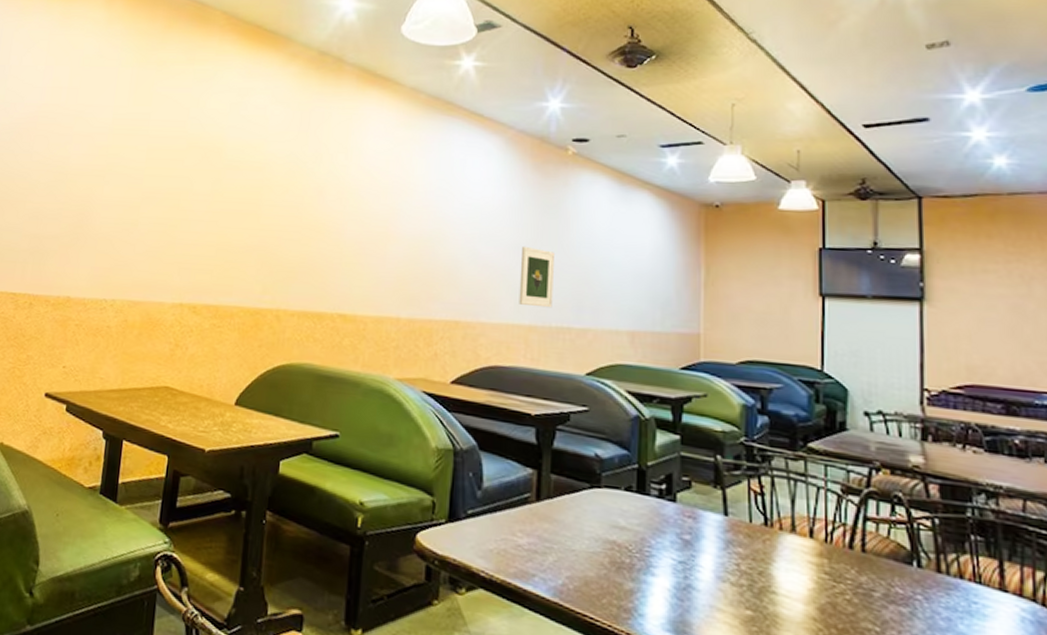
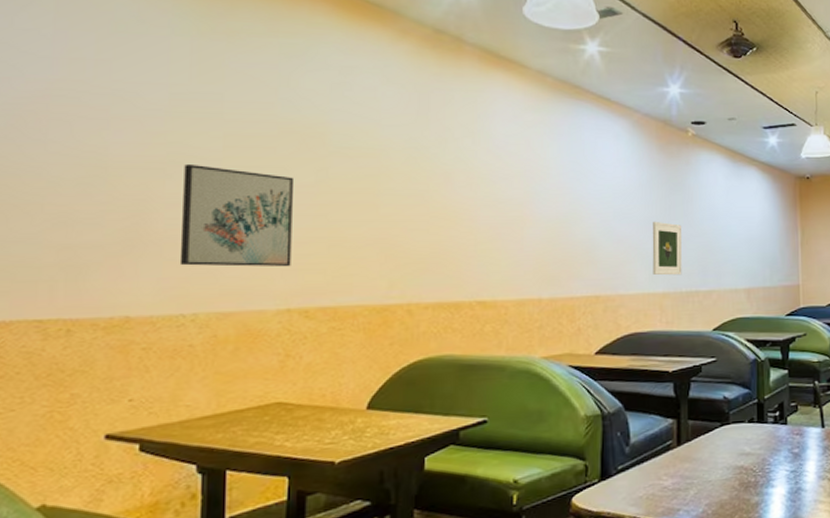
wall art: none [107,173,195,266] -> present [179,165,293,267]

